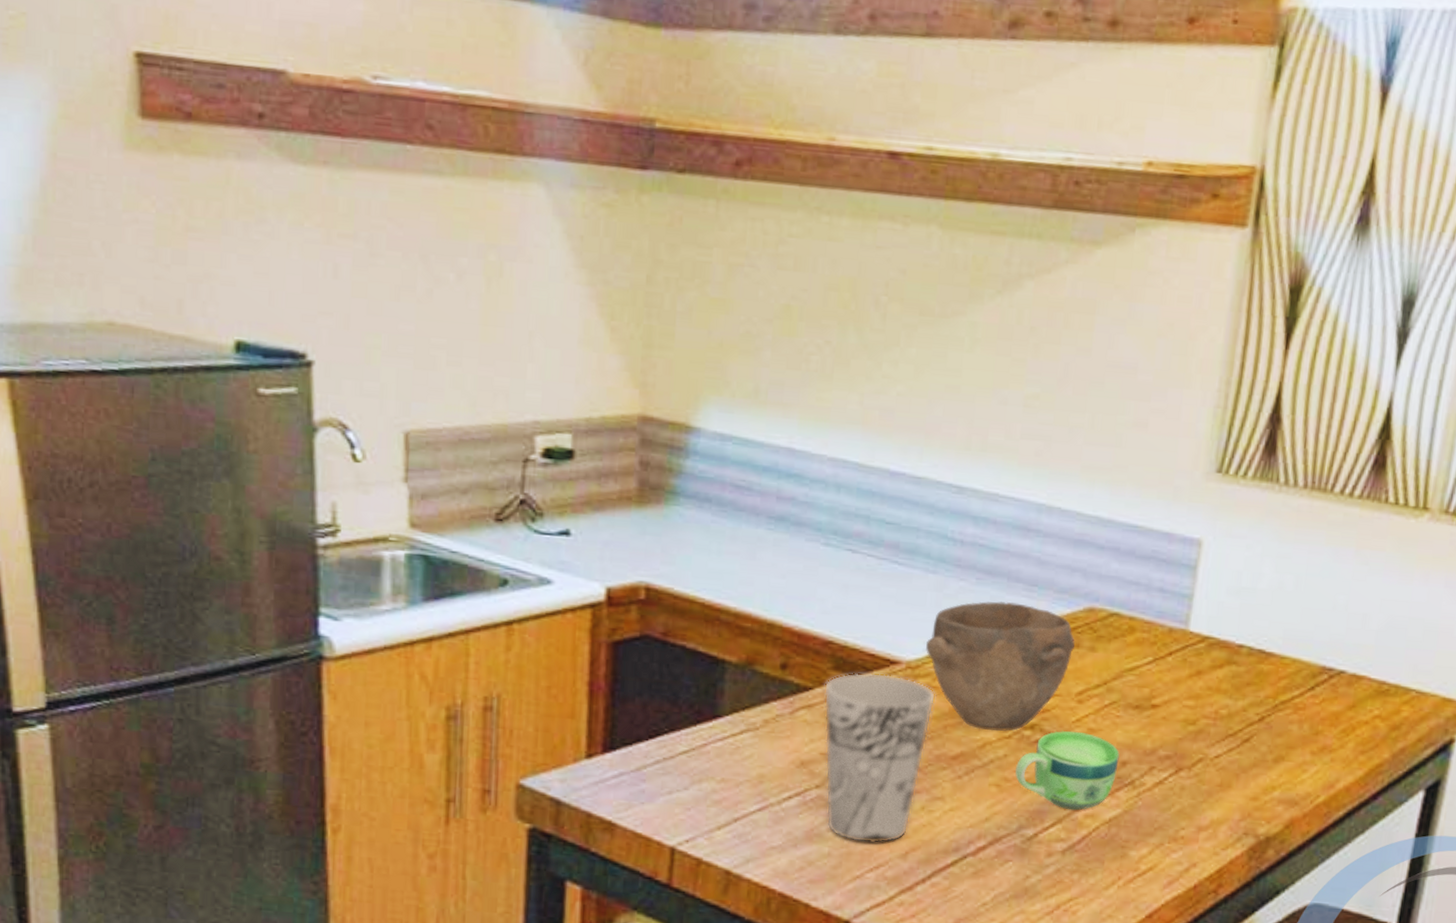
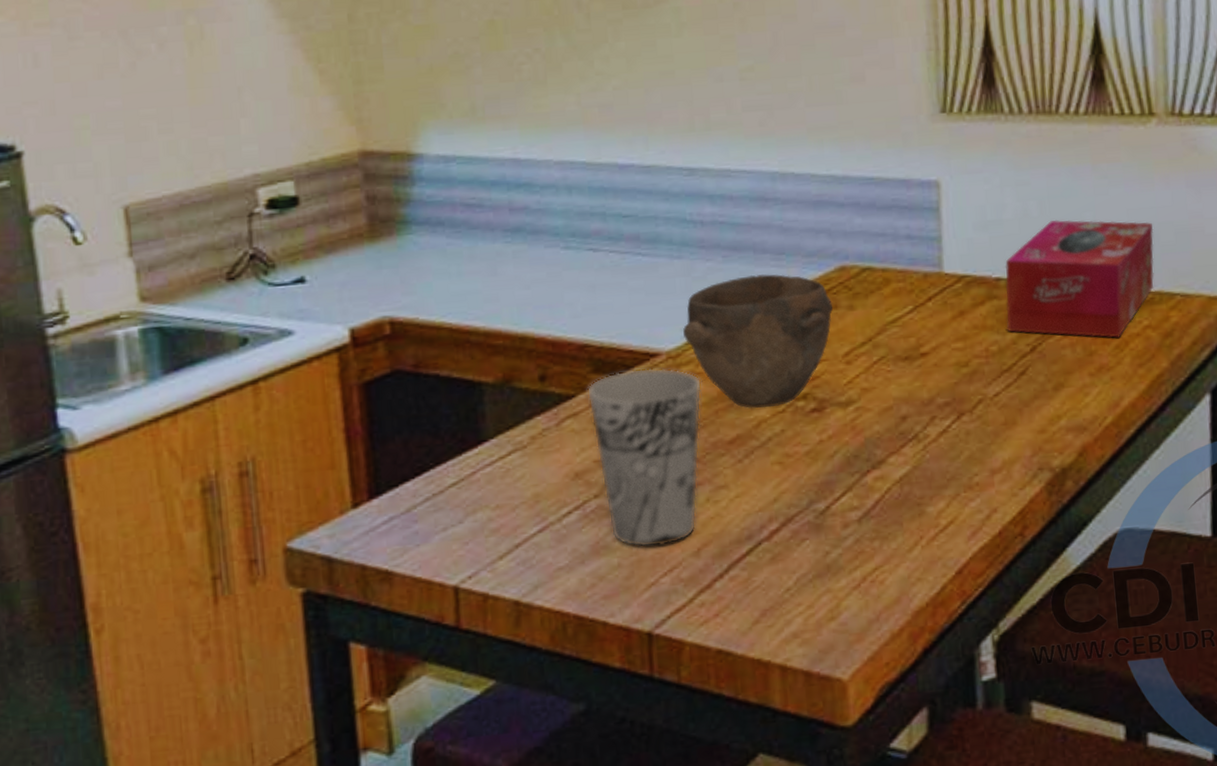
cup: present [1015,730,1120,811] -> none [795,393,899,476]
tissue box: none [1239,597,1403,722] -> present [1005,219,1154,338]

